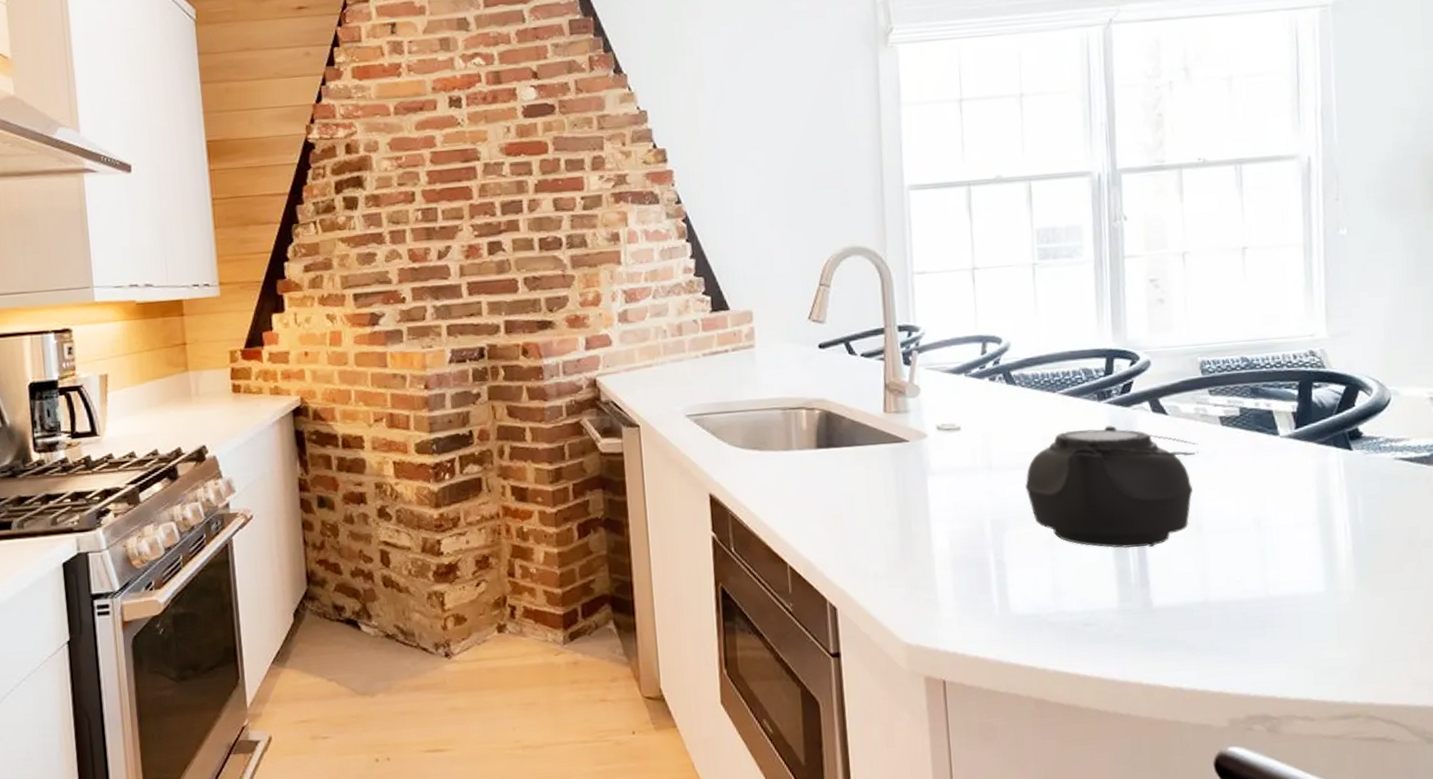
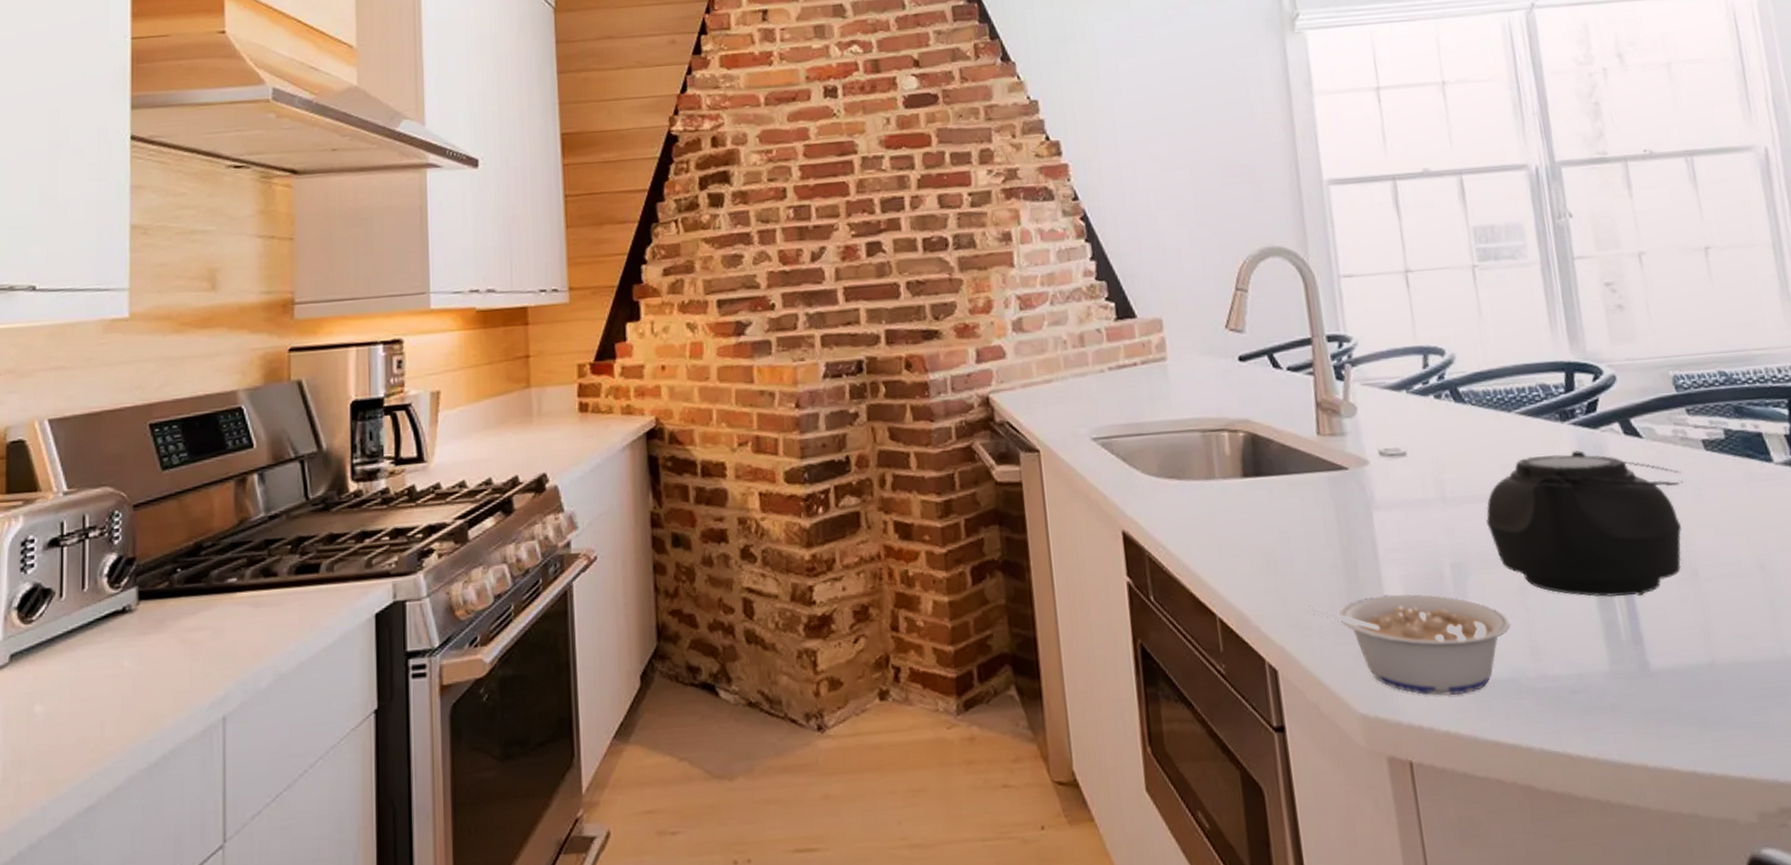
legume: none [864,546,1038,628] -> present [1305,594,1511,696]

